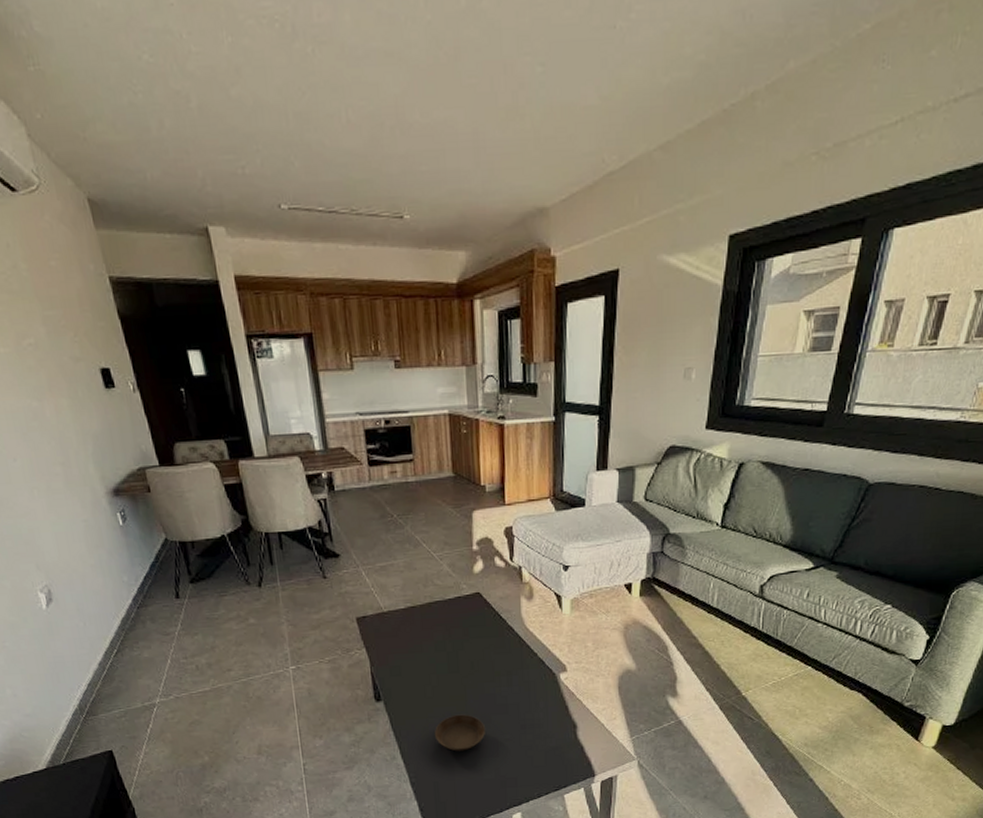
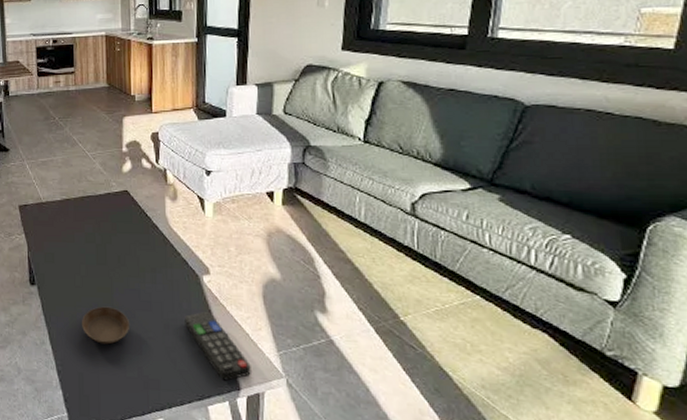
remote control: none [541,708,605,770] -> present [185,312,251,381]

